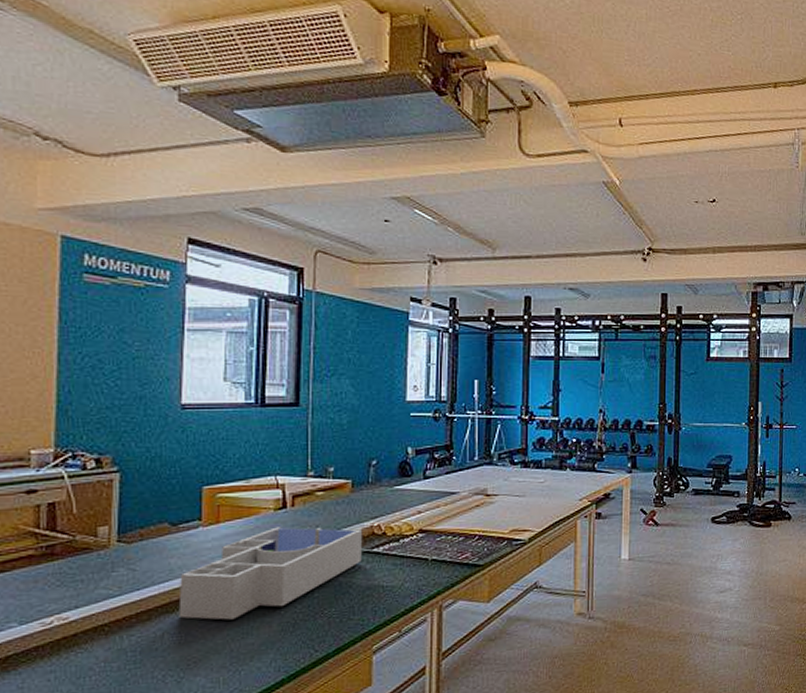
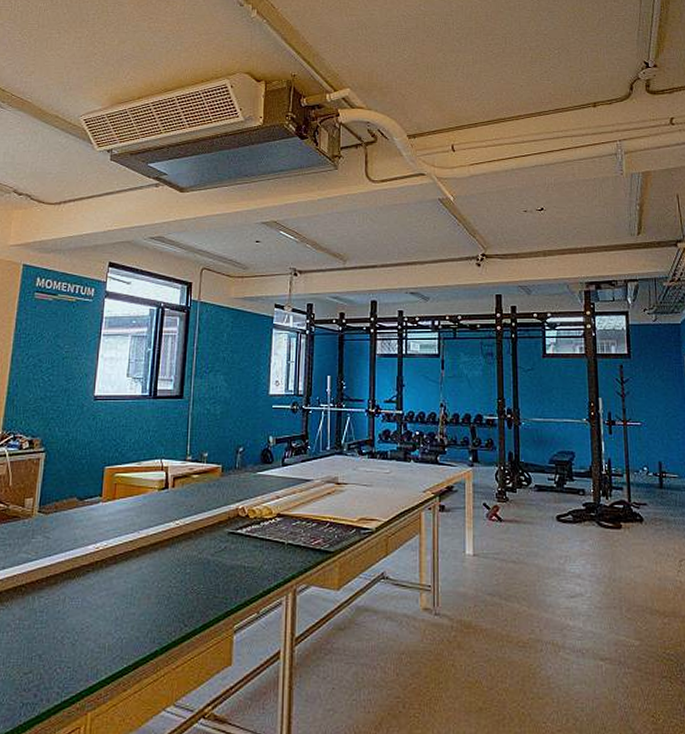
desk organizer: present [178,527,363,620] -> none [78,505,230,589]

